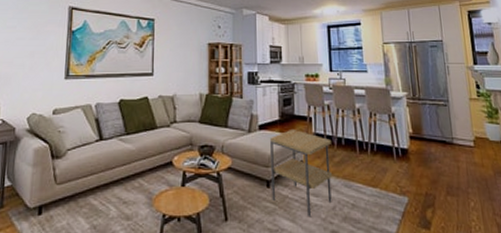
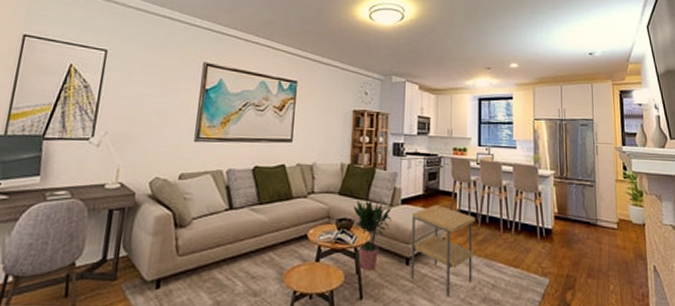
potted plant: none [214,127,250,194] -> present [353,199,392,271]

